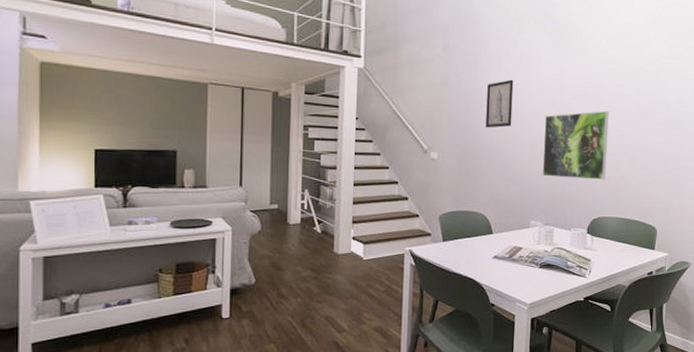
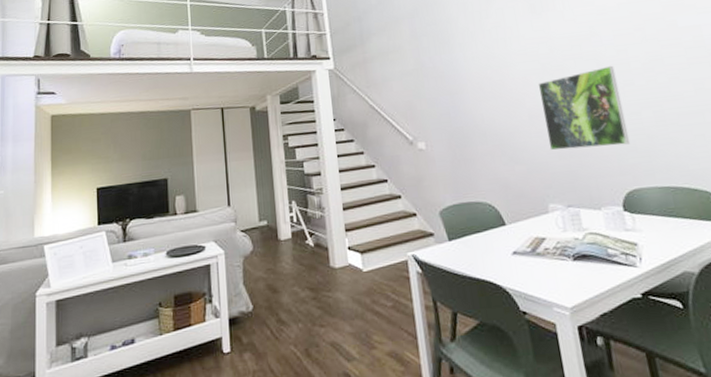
wall art: present [486,79,514,128] -> none [465,51,502,108]

